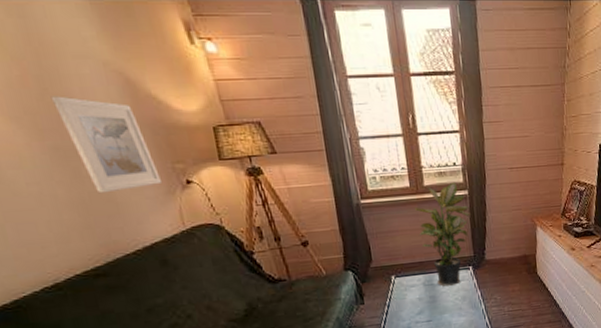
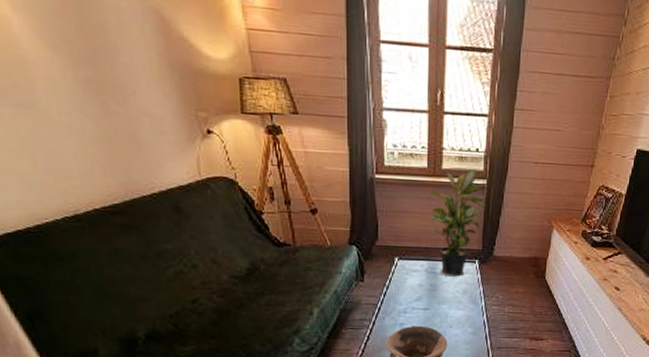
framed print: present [50,96,163,194] -> none [88,26,185,132]

